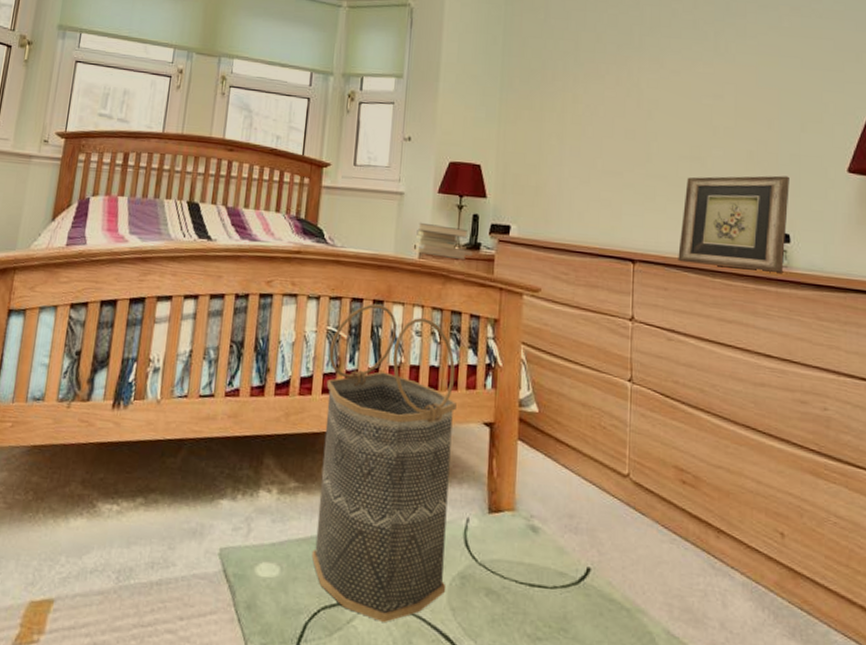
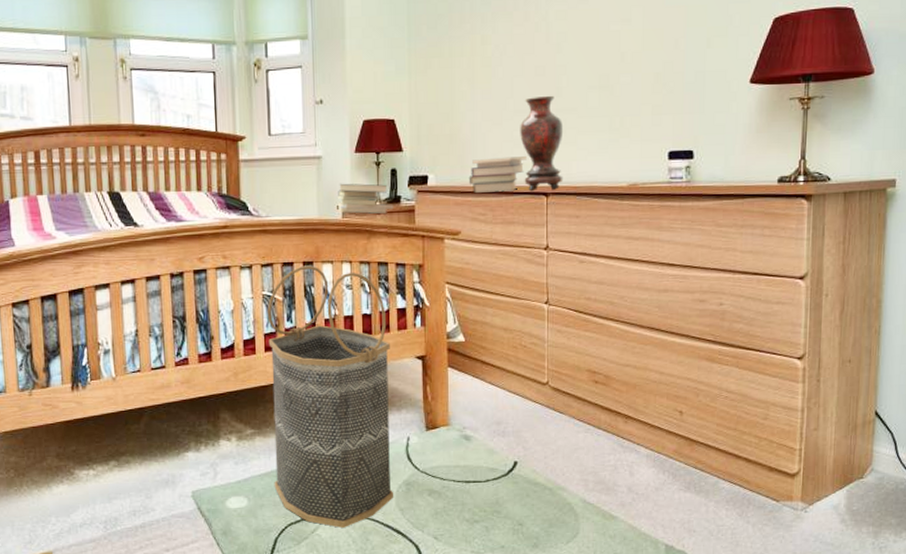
books: none [552,215,614,253] -> present [468,156,527,194]
vase: none [607,159,653,259] -> present [520,95,564,192]
picture frame: present [678,175,789,273] -> none [588,94,694,190]

